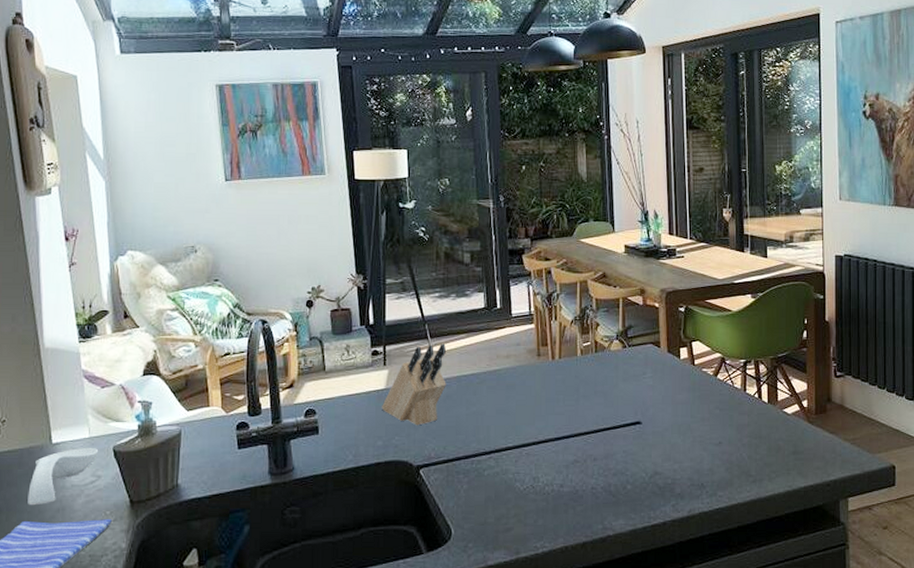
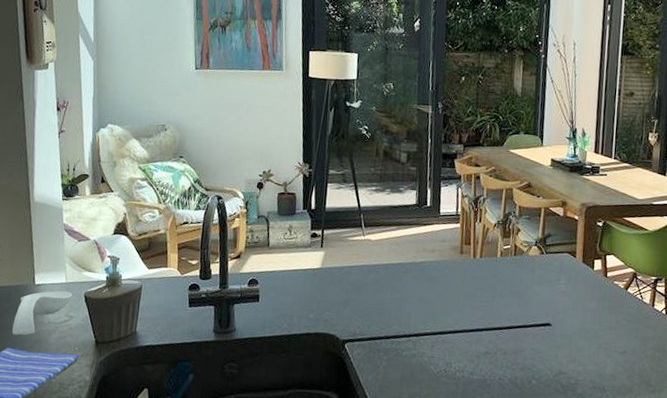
knife block: present [382,343,446,426] -> none [316,233,378,305]

